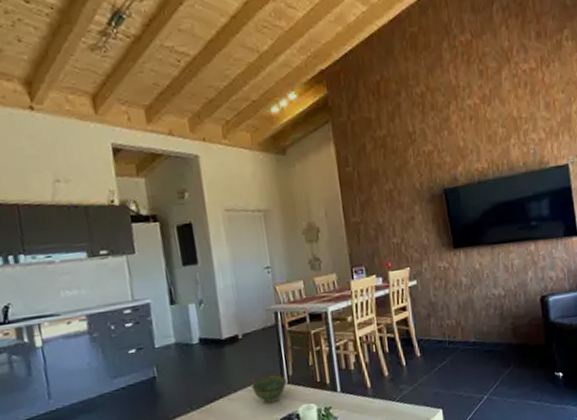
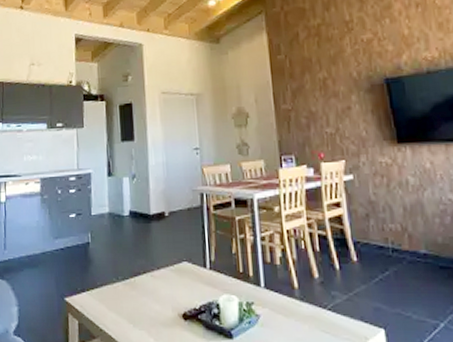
bowl: present [252,375,287,403] -> none [174,259,208,286]

